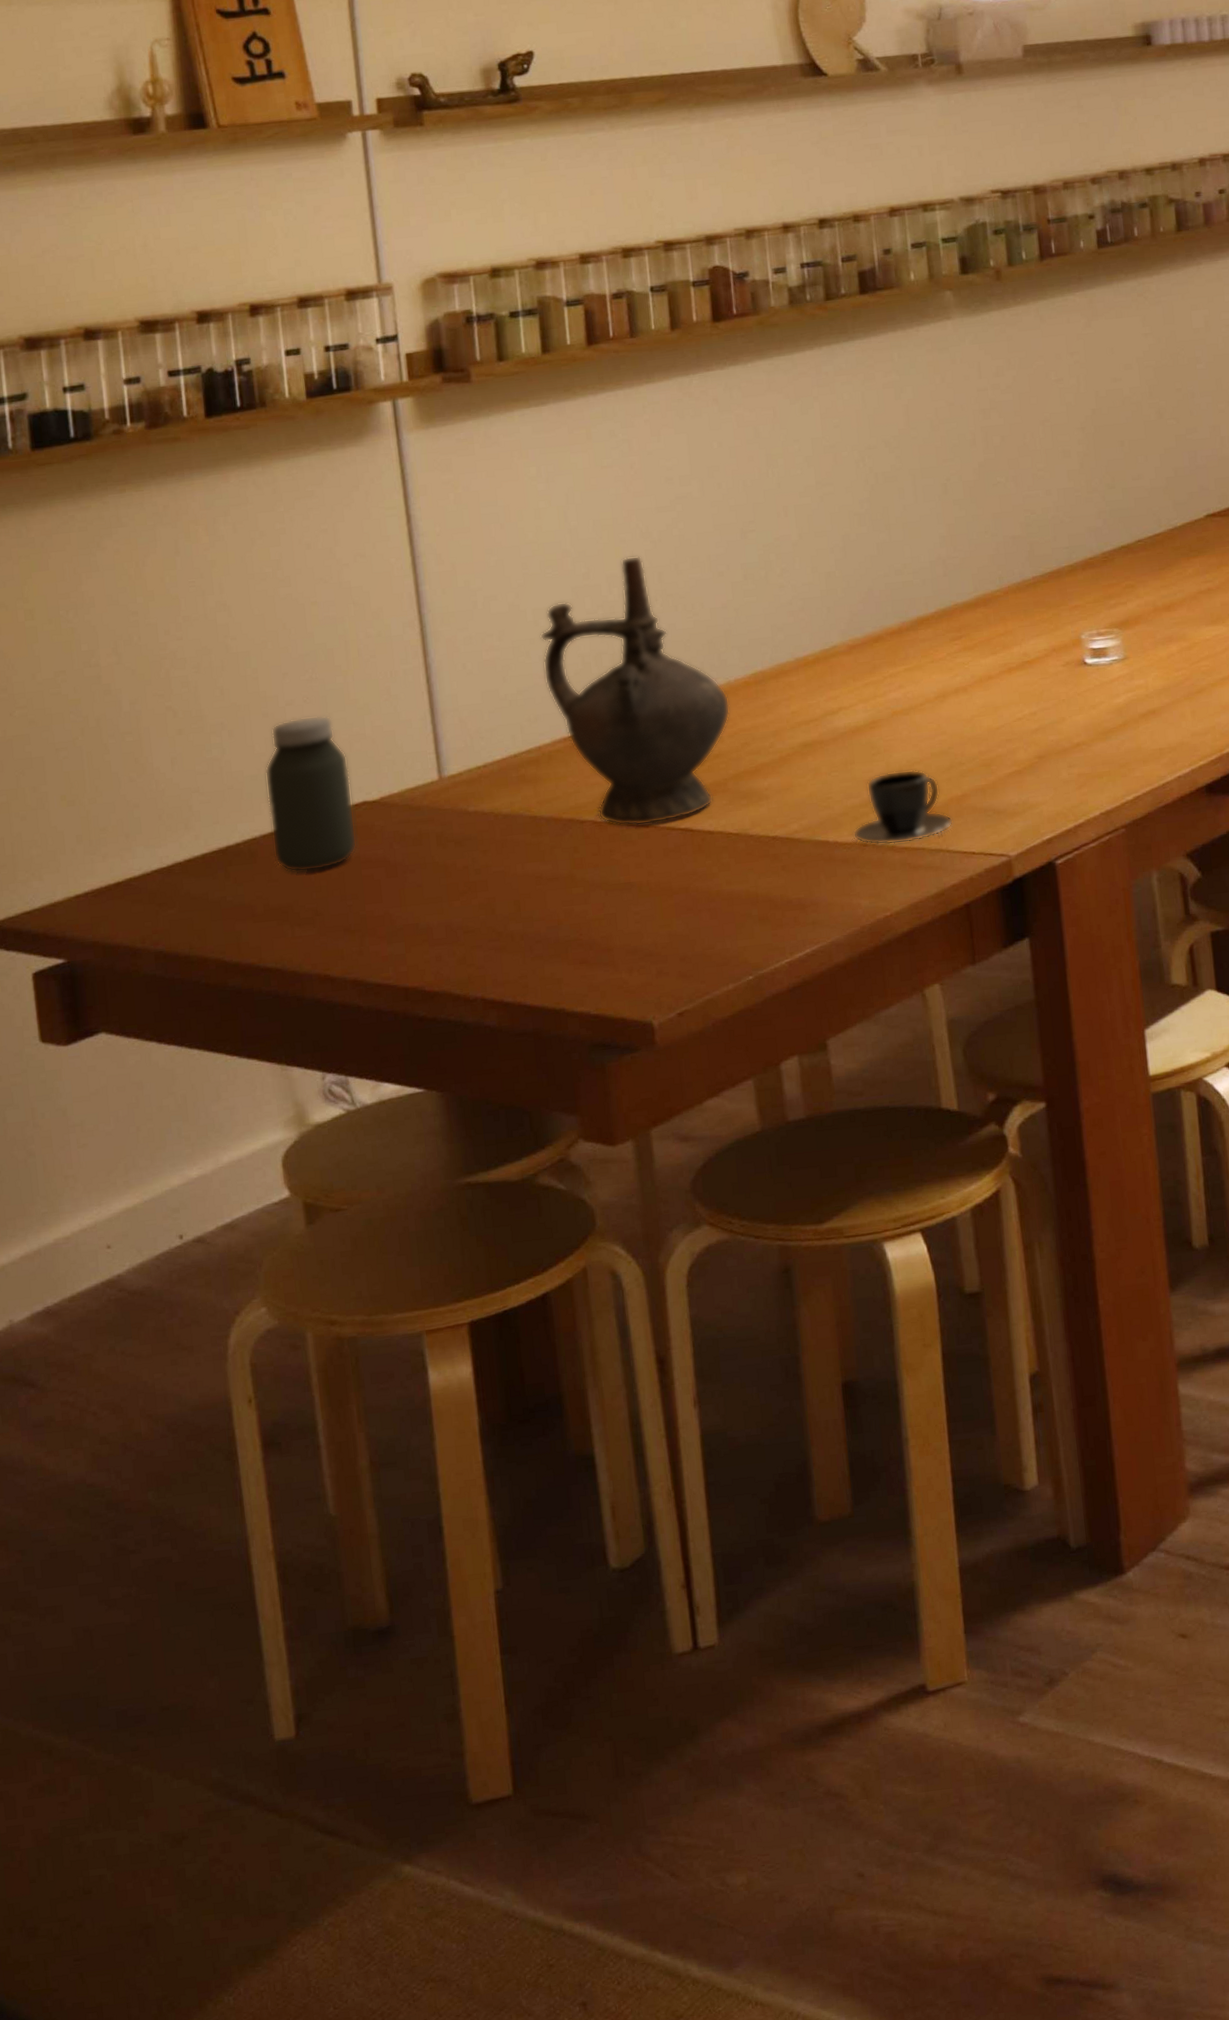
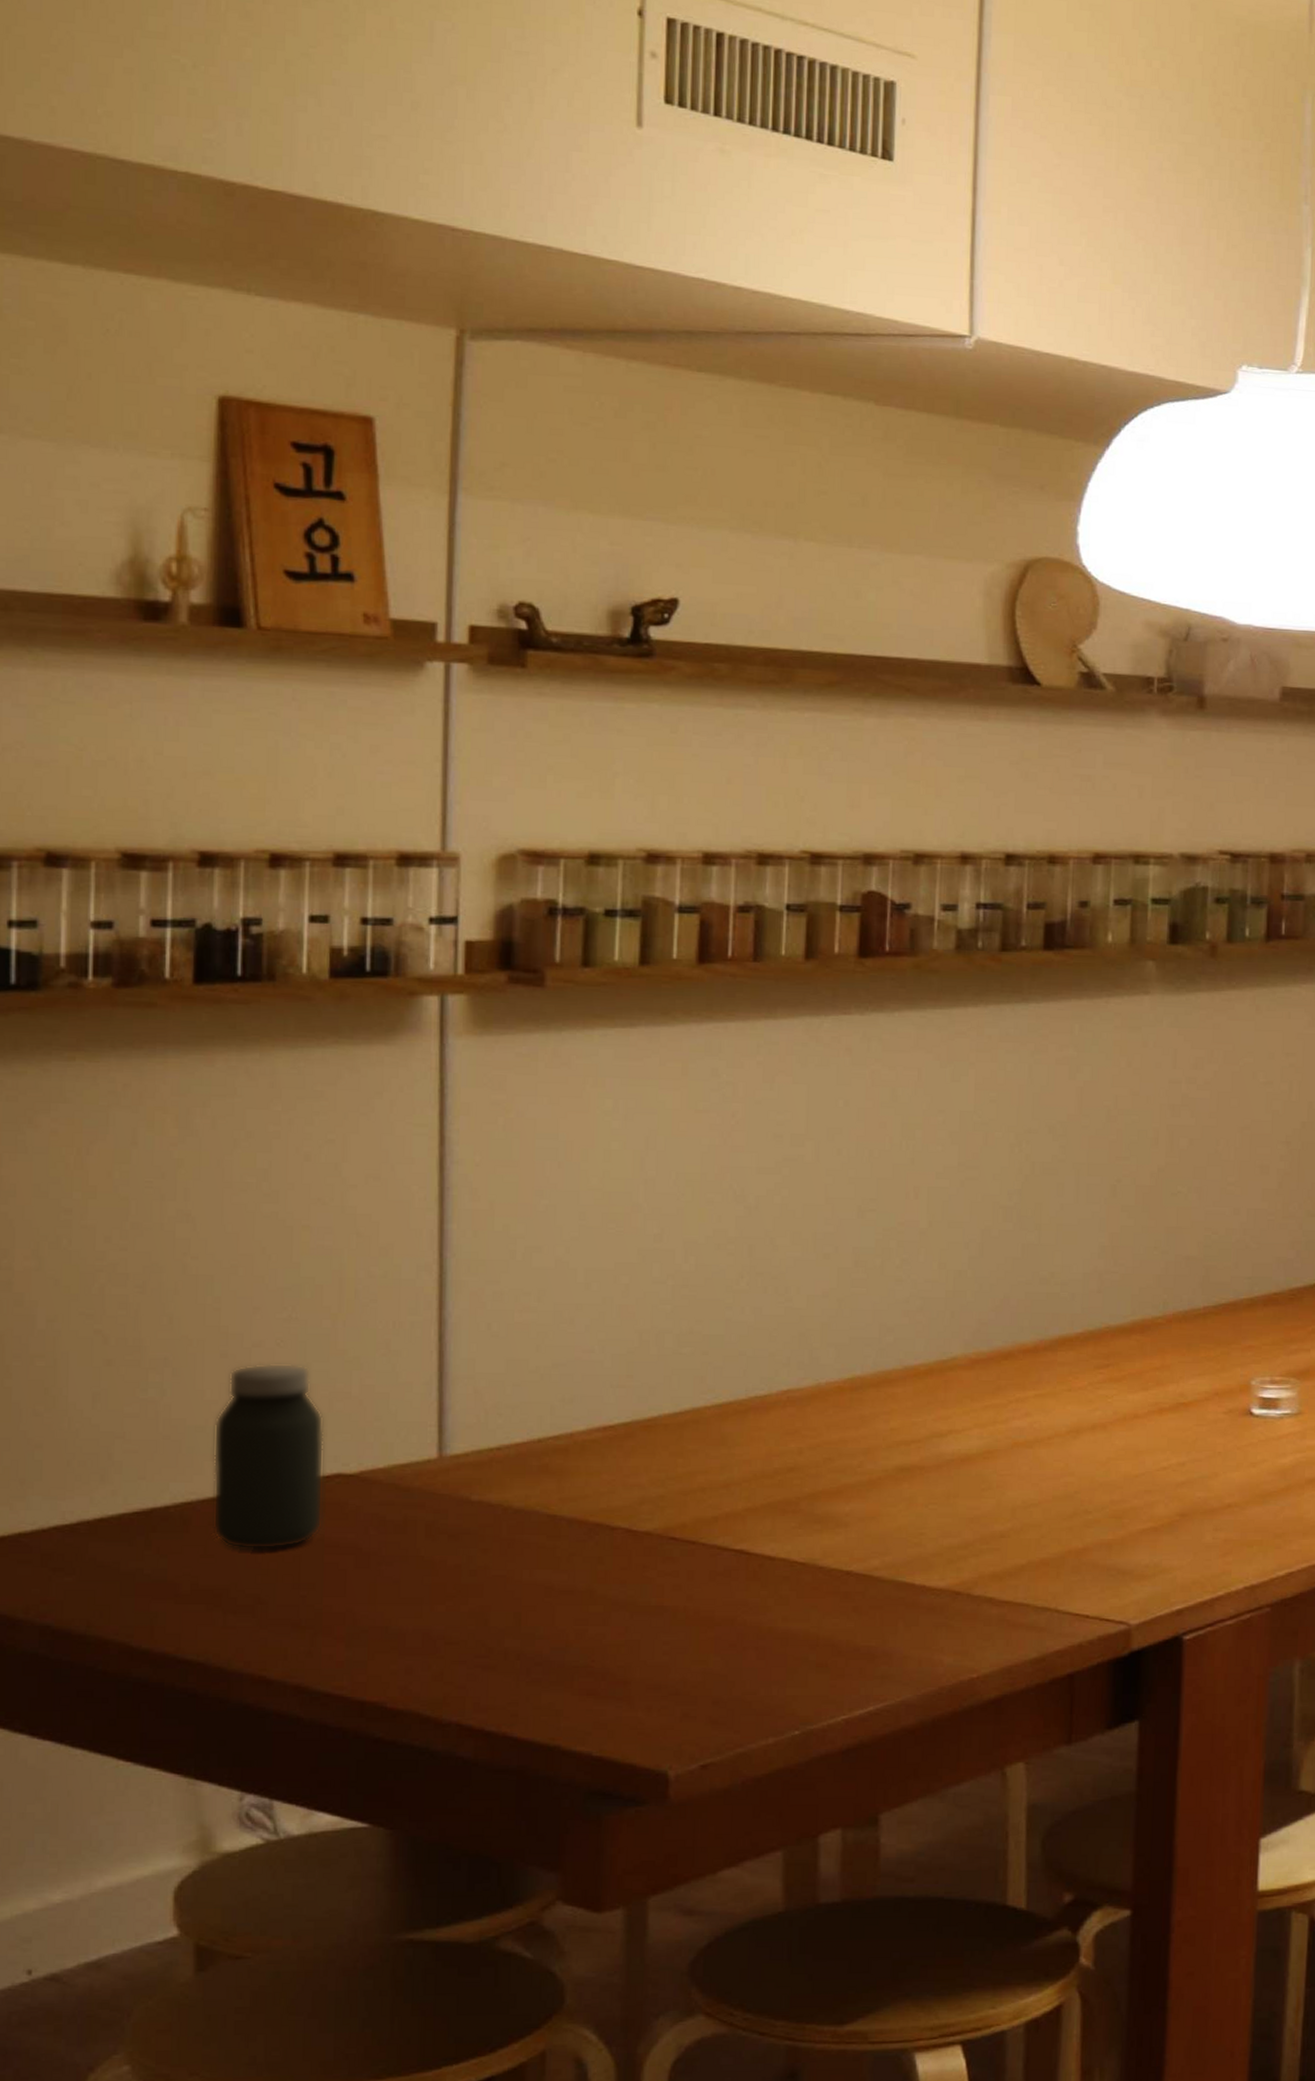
ceremonial vessel: present [540,555,731,826] -> none [589,1221,816,1541]
teacup: present [853,769,954,845] -> none [945,1512,1069,1597]

